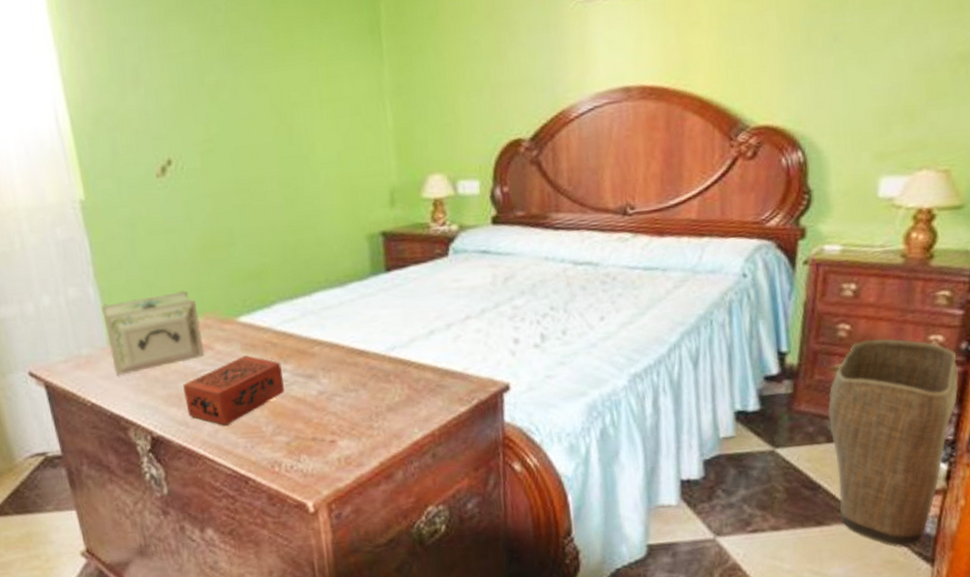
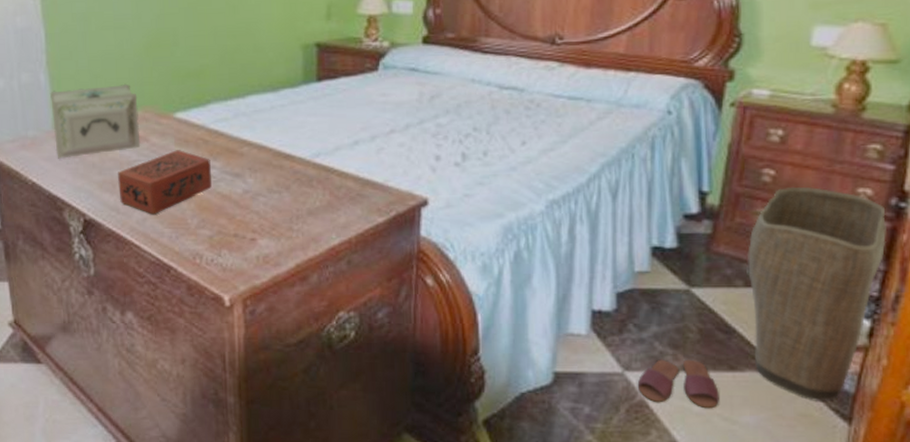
slippers: none [729,518,809,565] -> present [637,359,719,409]

